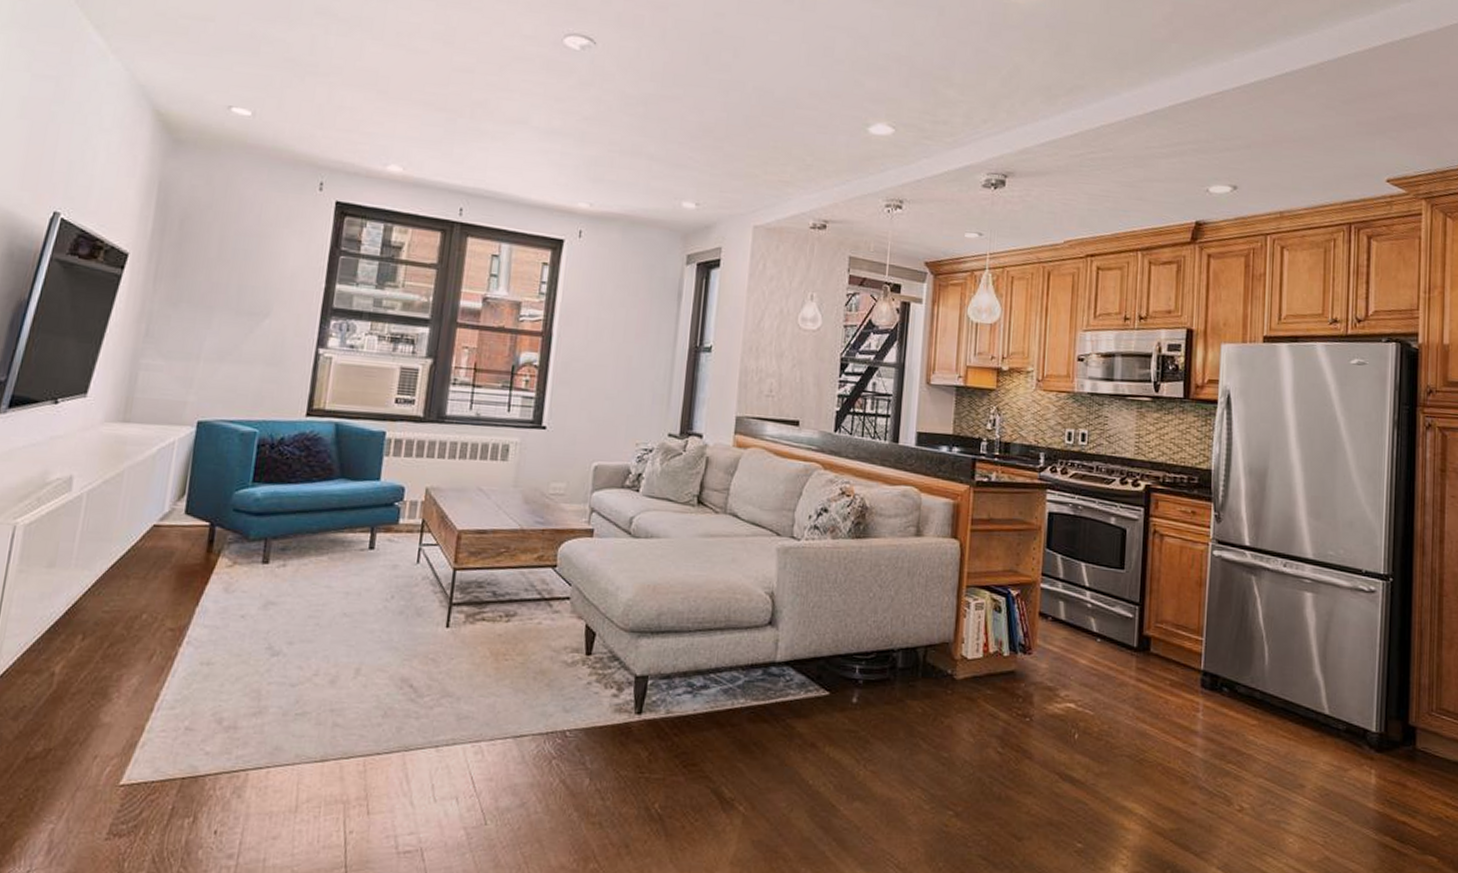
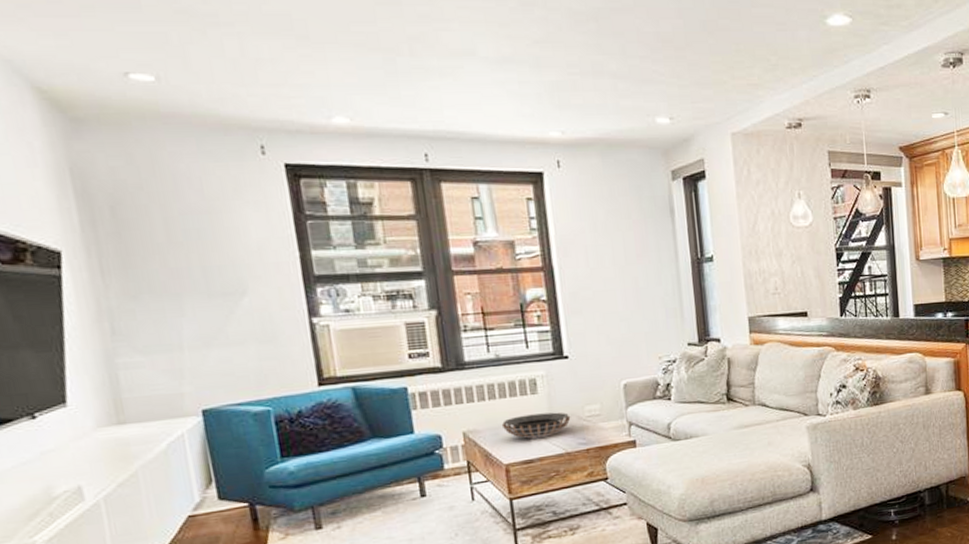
decorative bowl: none [464,481,534,509] -> present [501,412,571,439]

